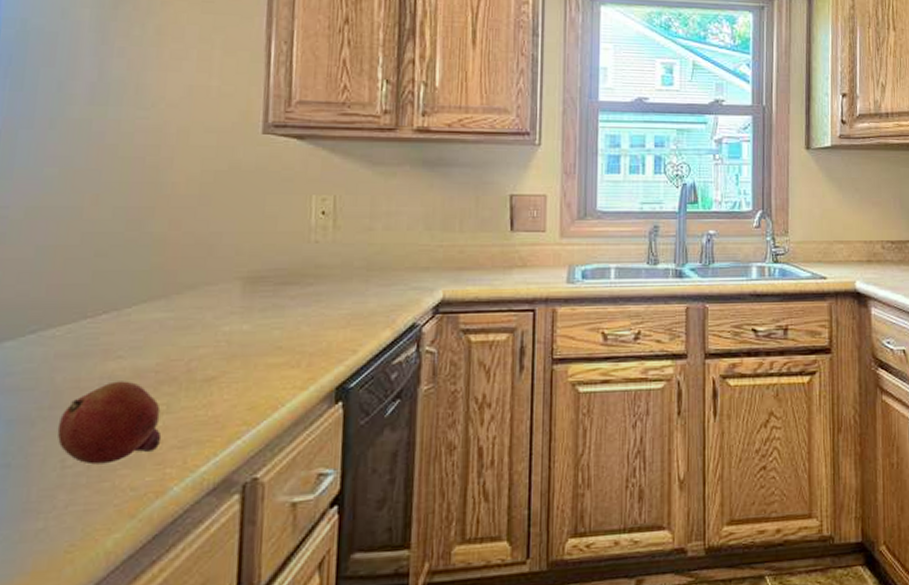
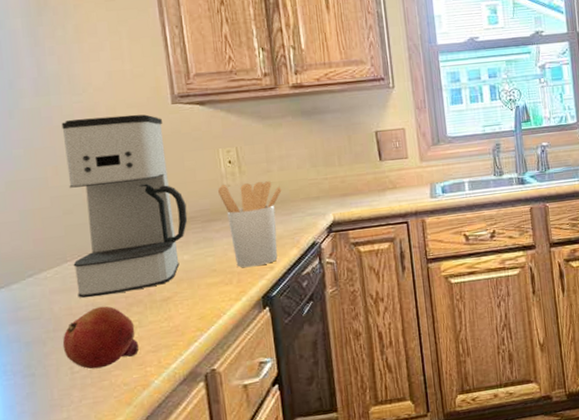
coffee maker: none [91,139,258,368] -> present [61,114,188,298]
utensil holder: none [302,239,383,348] -> present [218,181,282,268]

